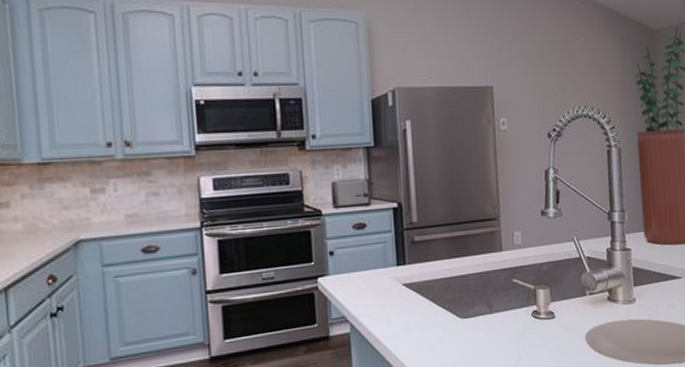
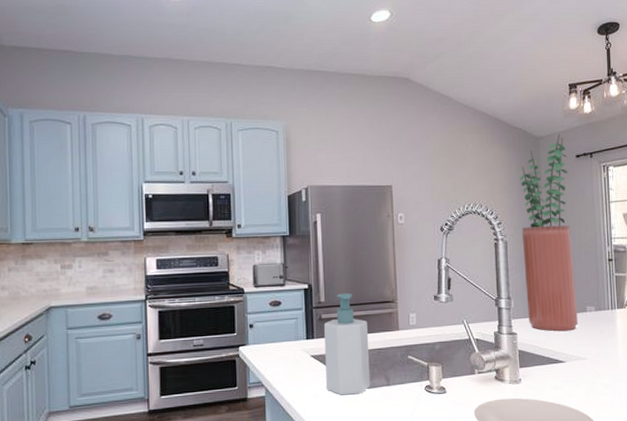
soap bottle: none [416,211,471,327] -> present [323,293,371,396]

